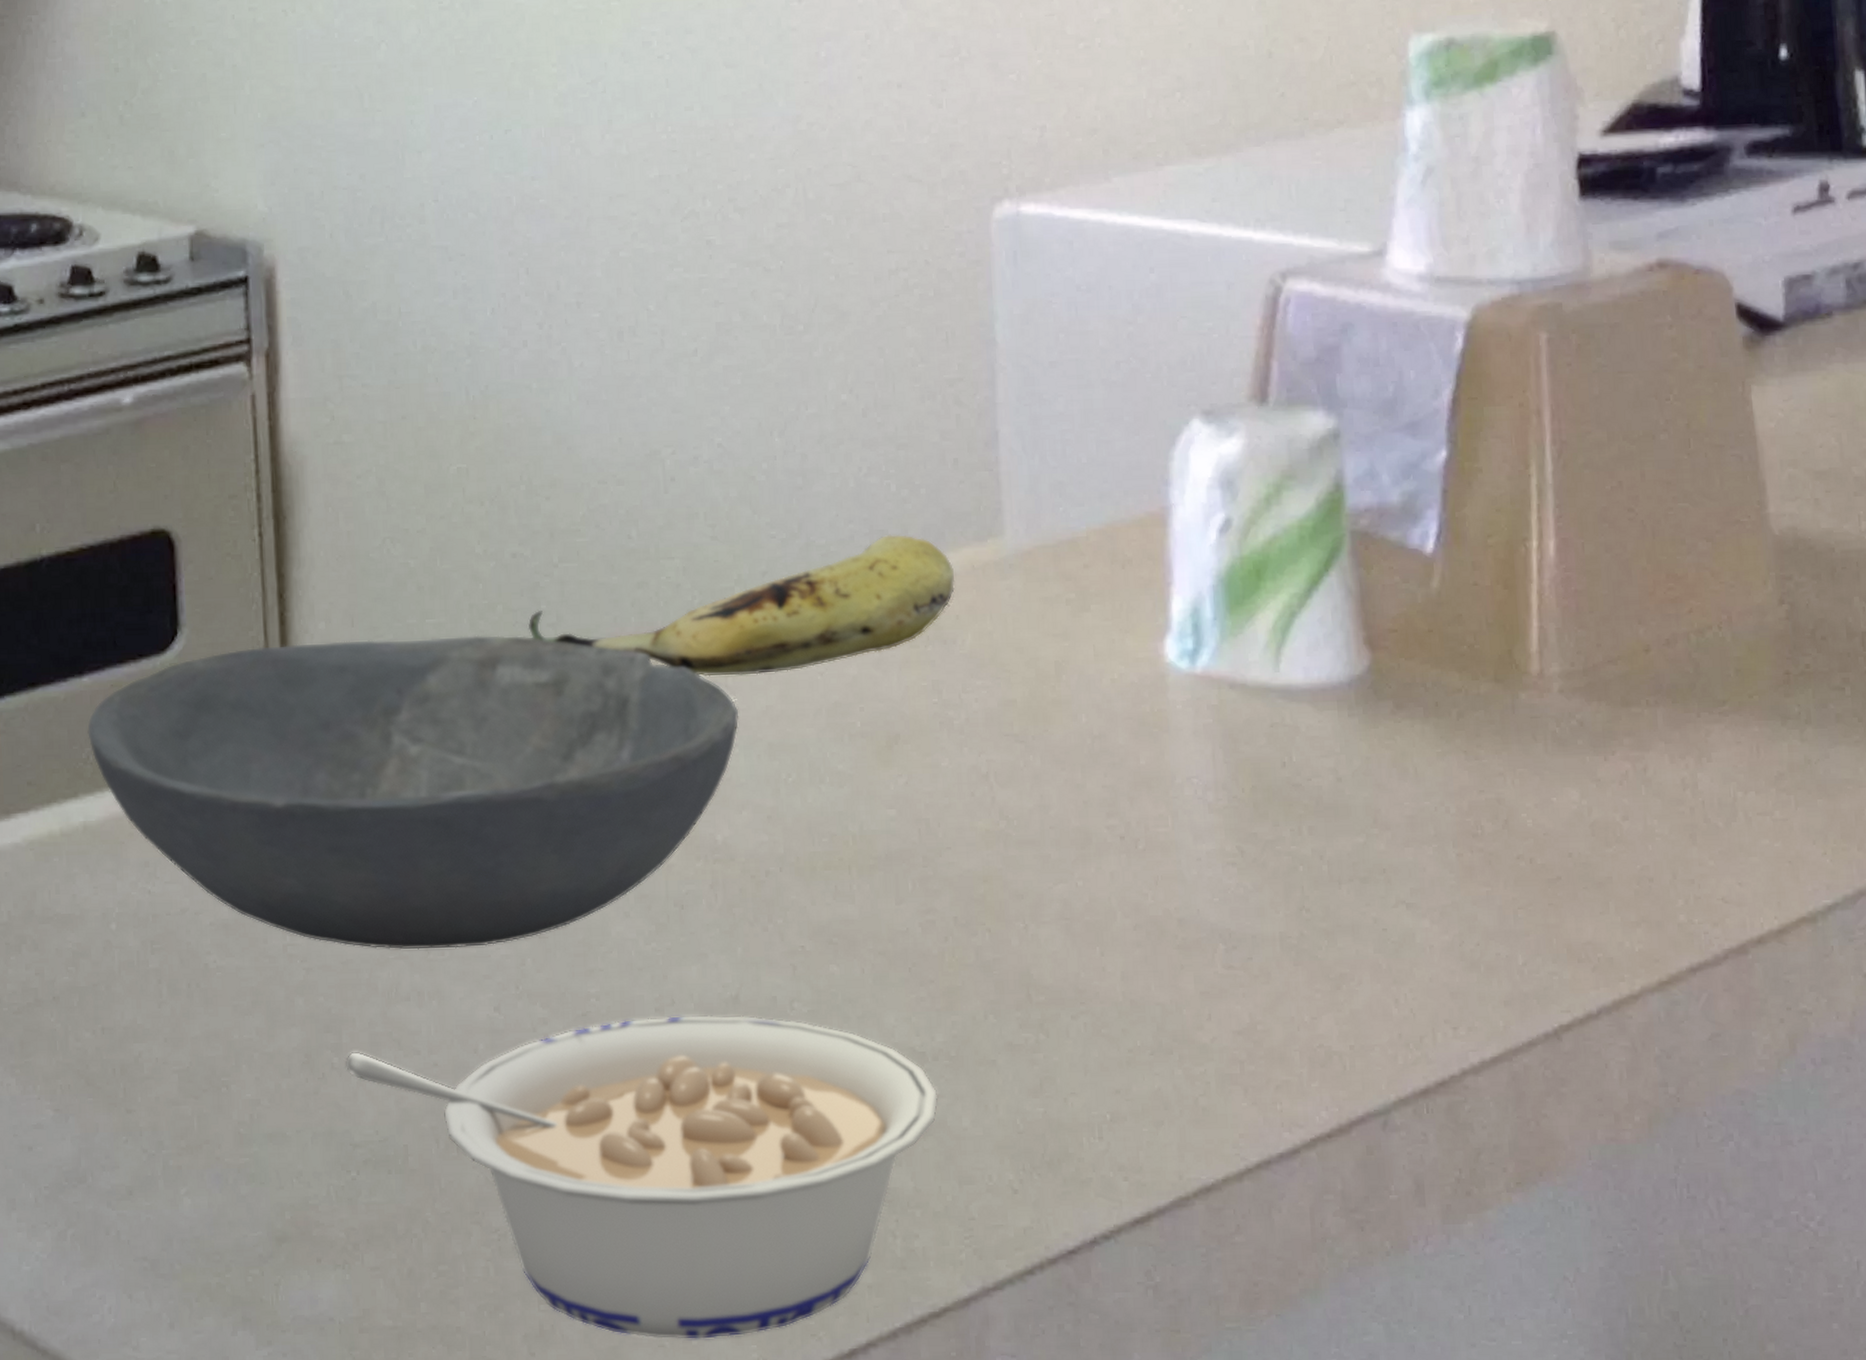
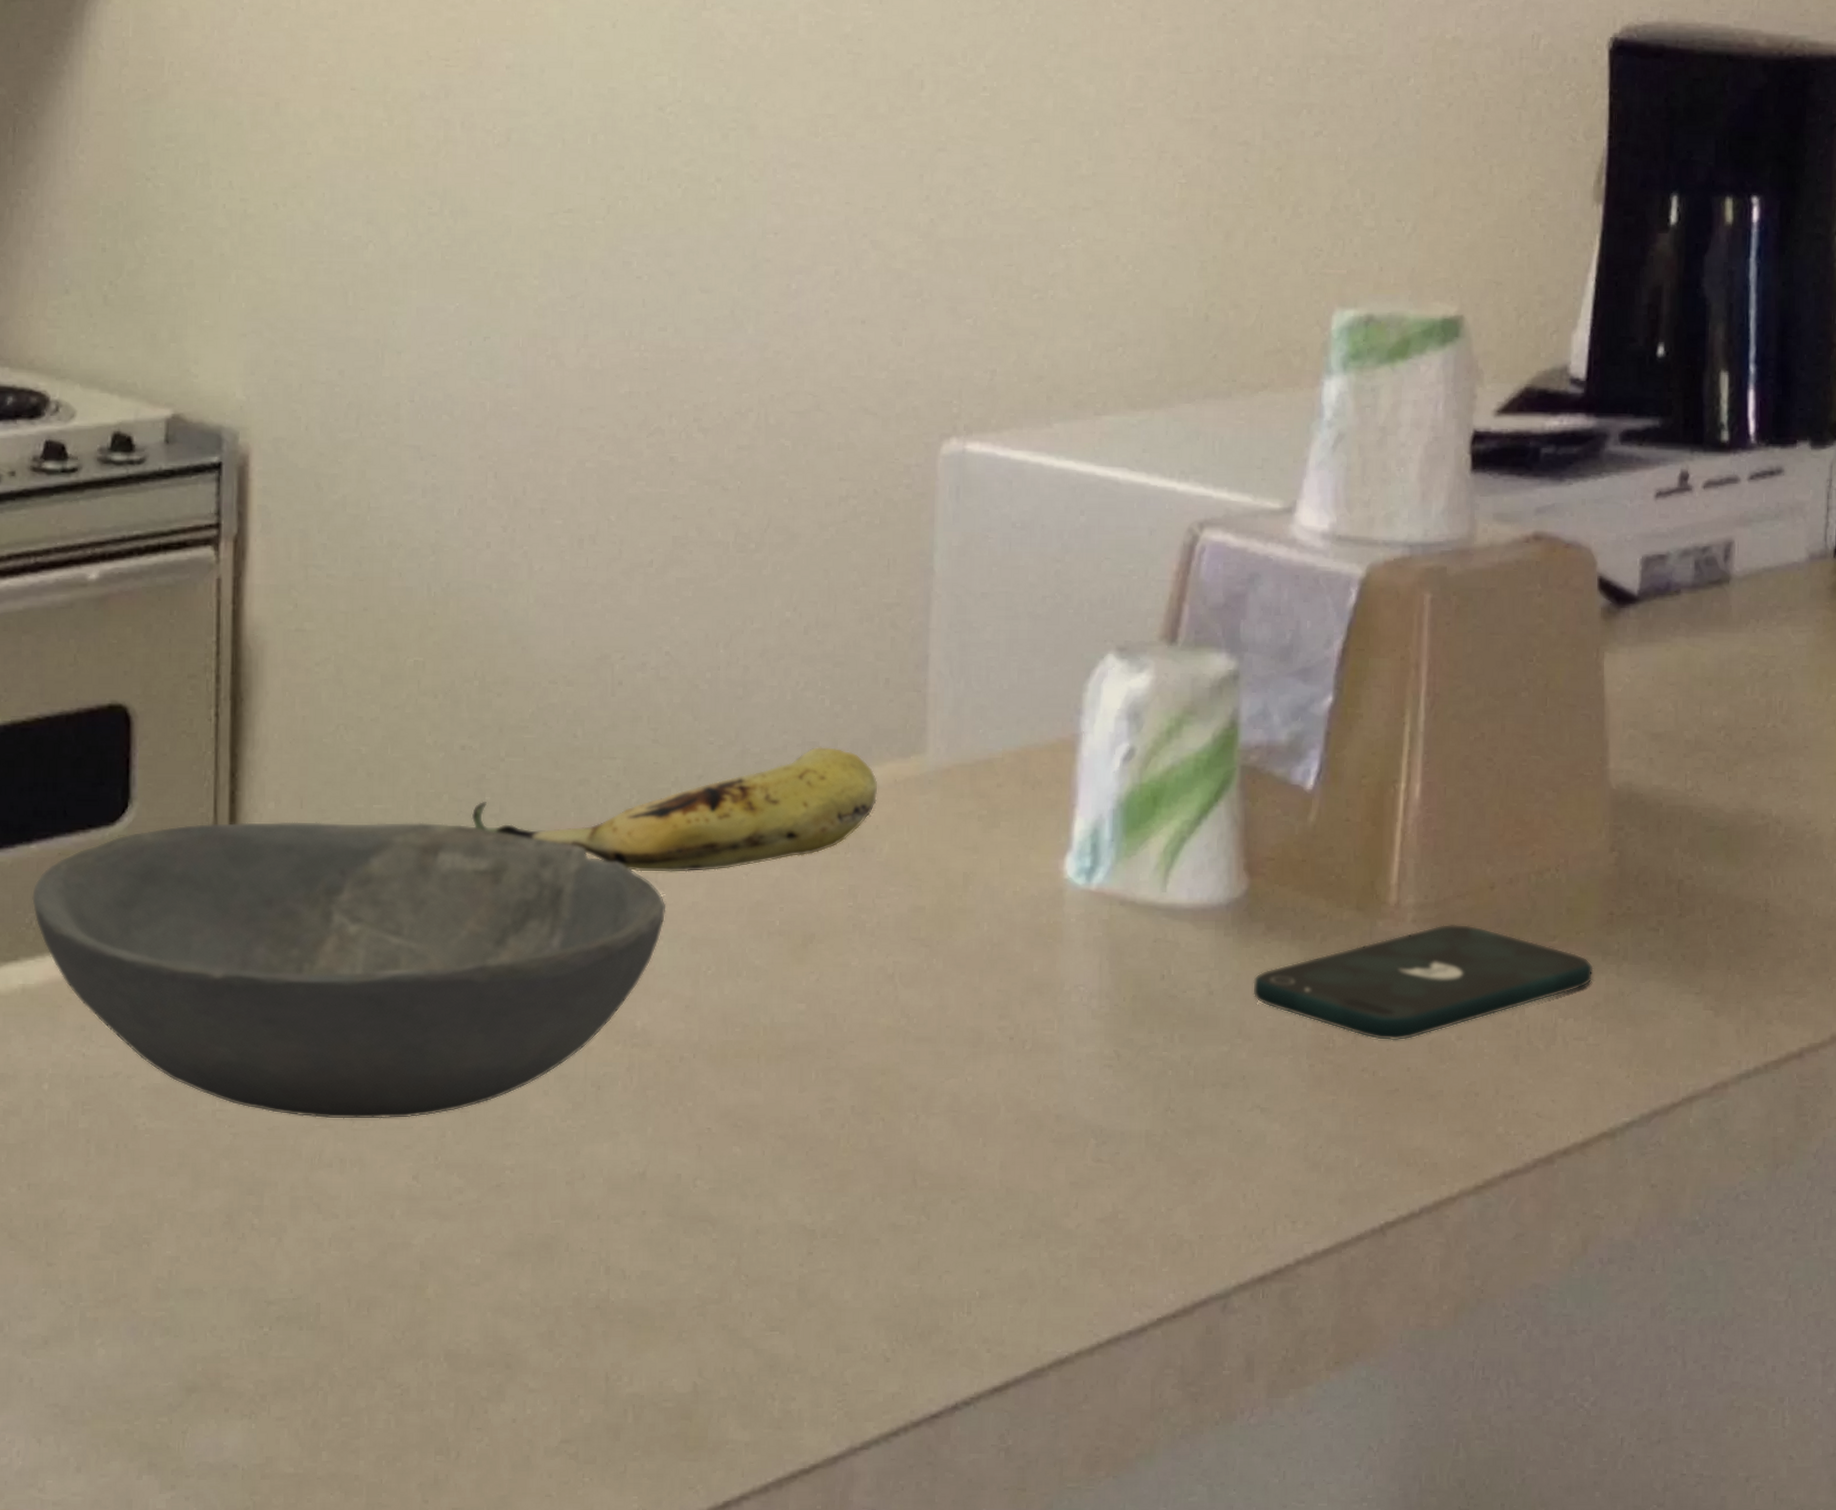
legume: present [346,1015,939,1340] -> none [266,1189,824,1491]
smartphone: none [1385,692,1774,825] -> present [1253,924,1594,1041]

